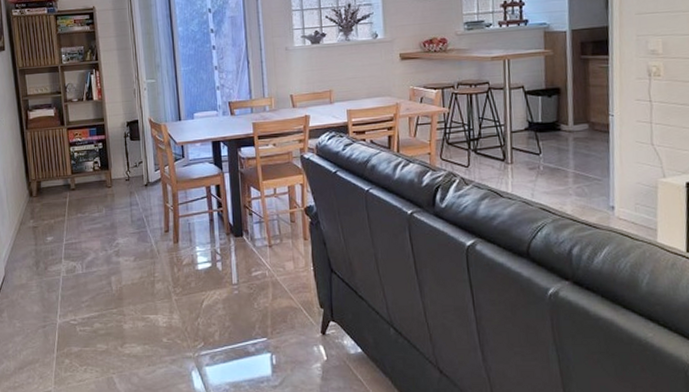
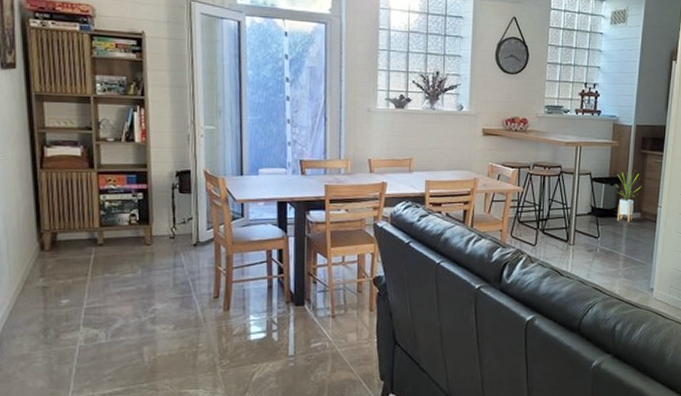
house plant: none [555,80,585,135] -> present [616,172,641,222]

